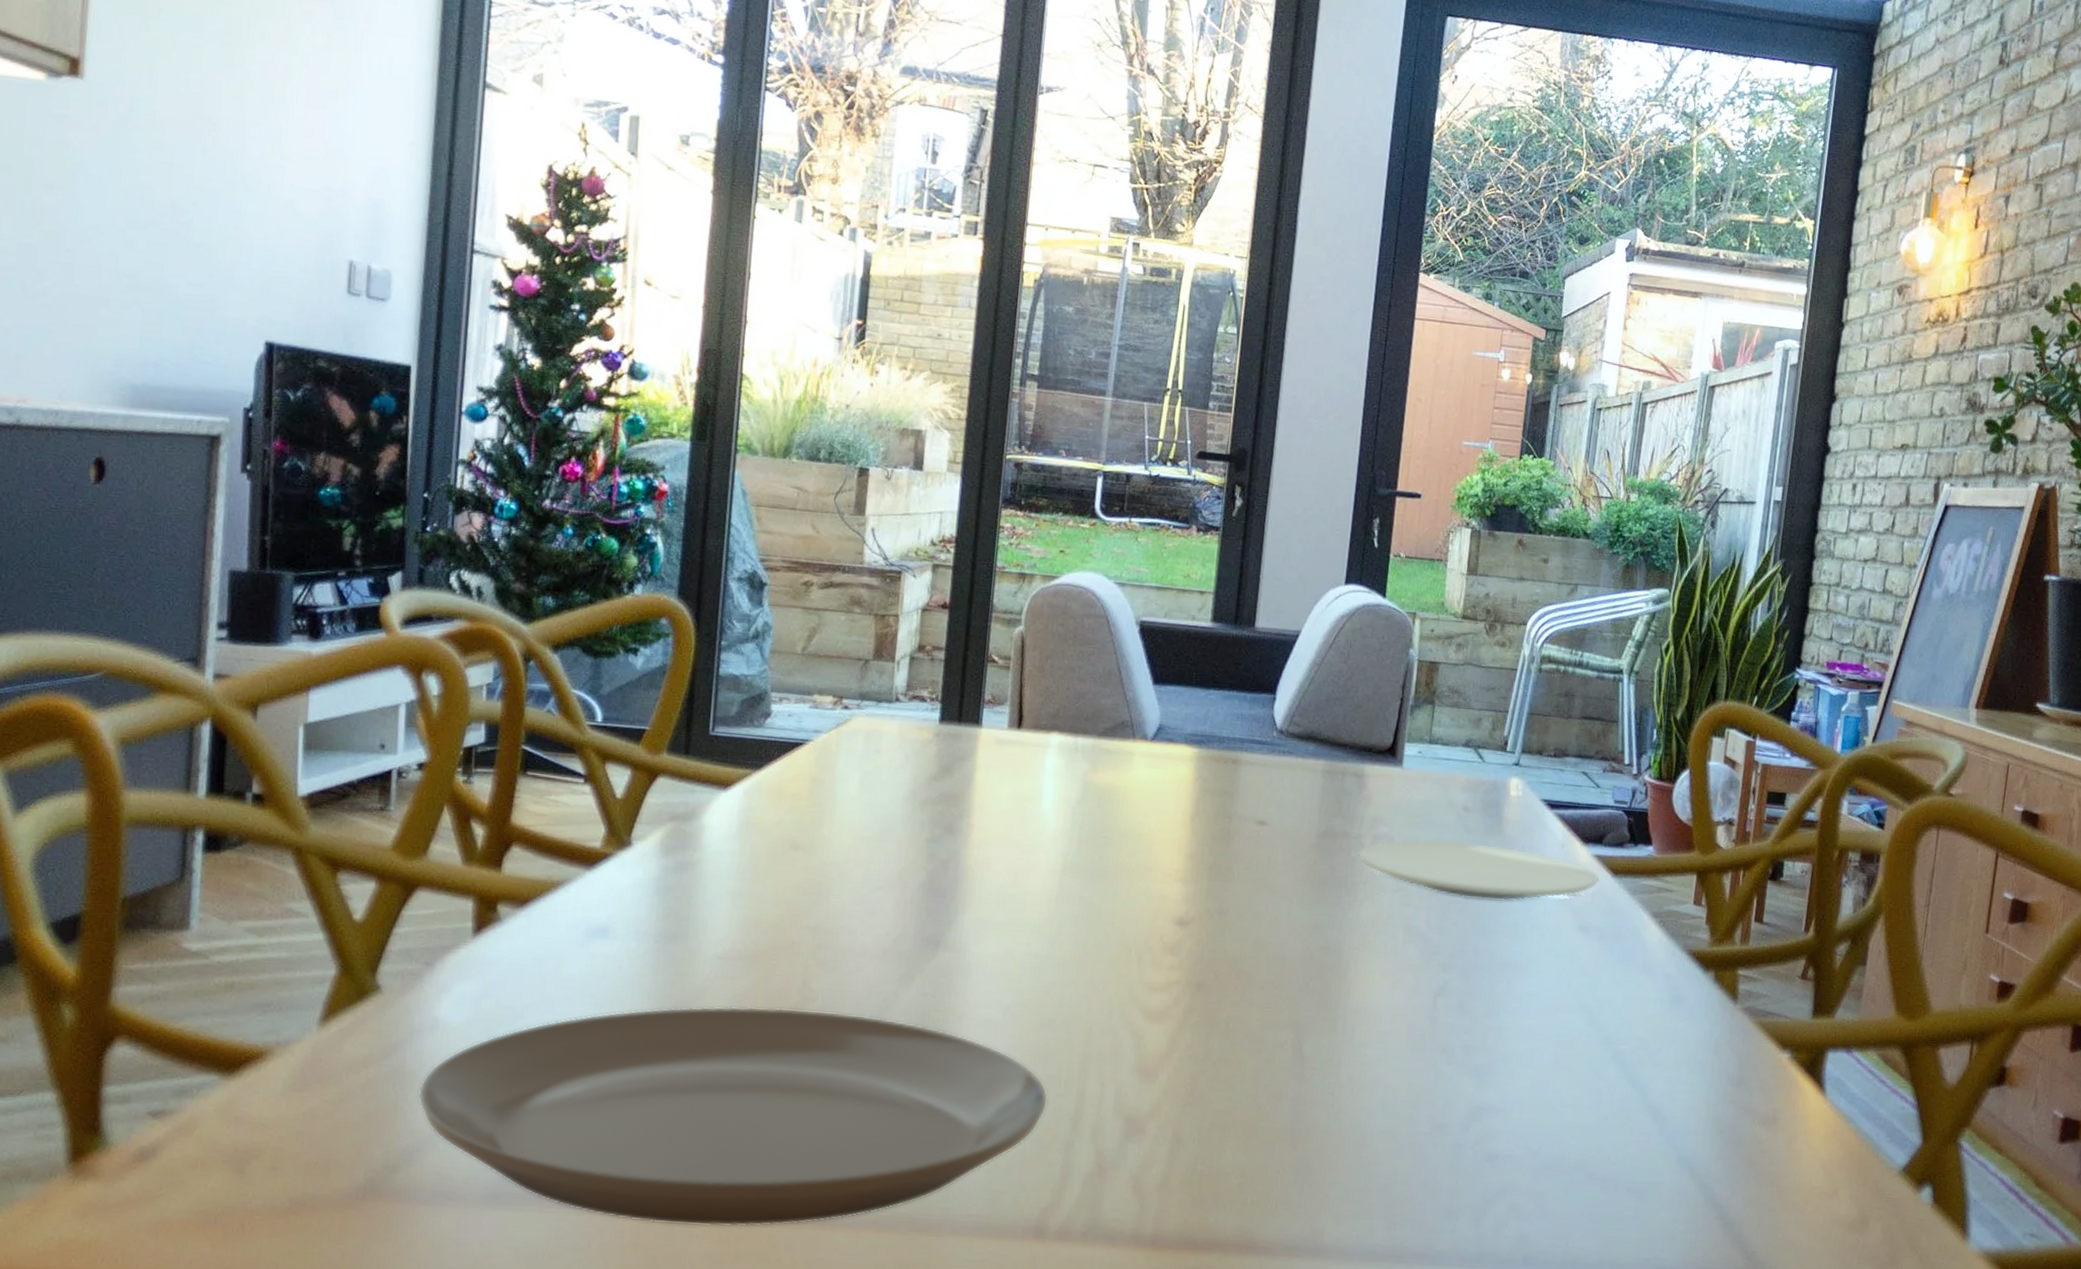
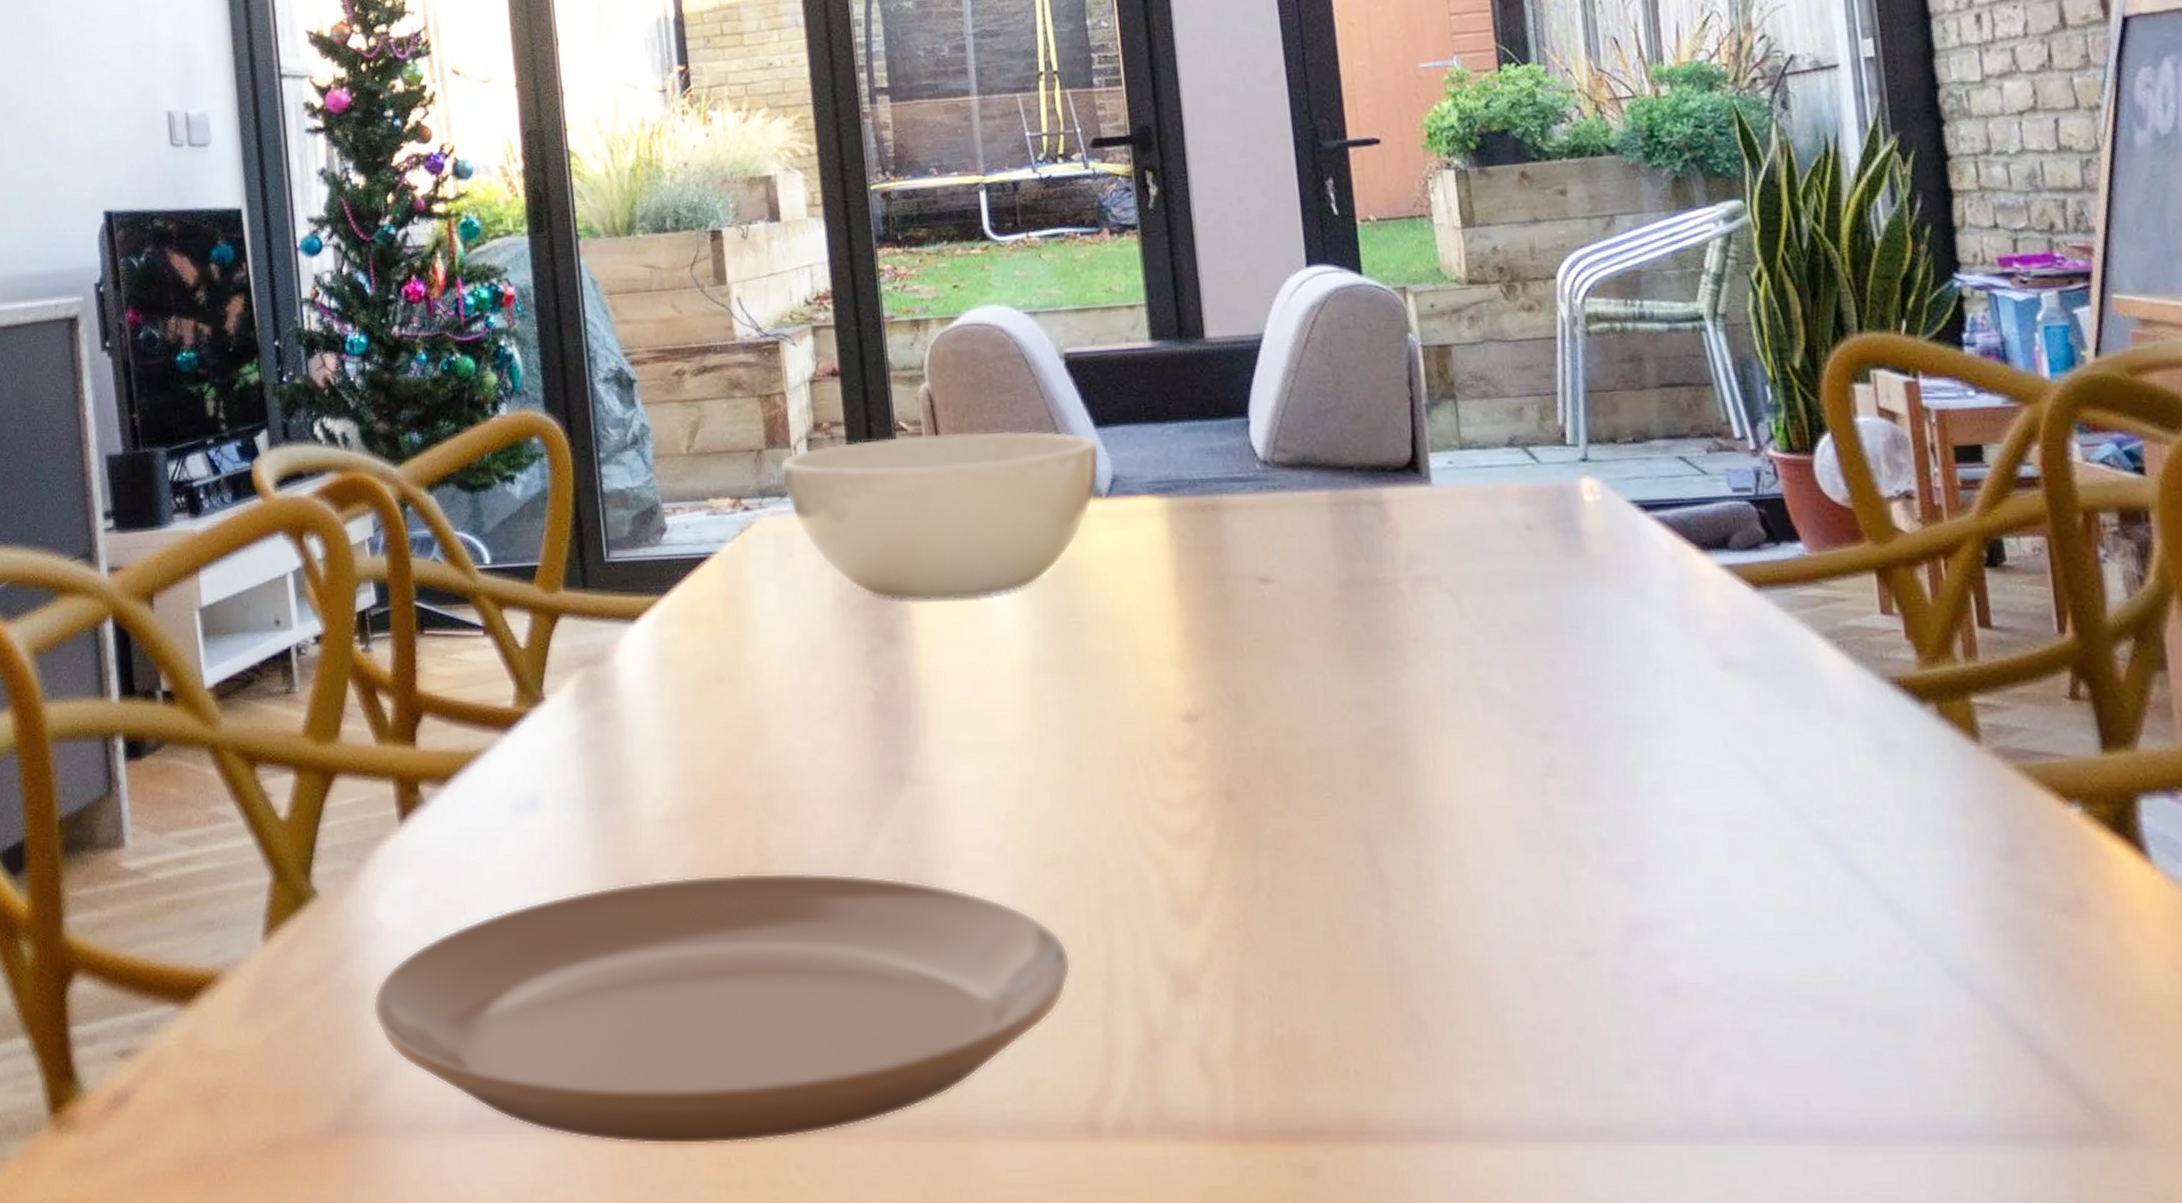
bowl: none [882,665,1153,807] -> present [780,431,1099,600]
plate: present [1358,839,1600,901] -> none [1397,569,1737,643]

